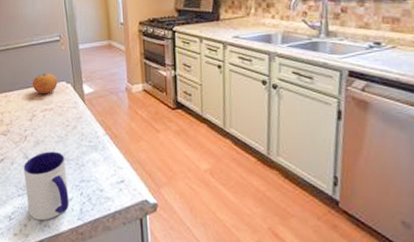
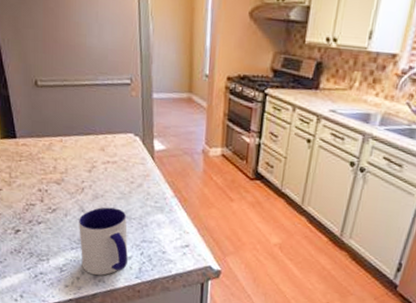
fruit: present [32,73,58,94] -> none [93,120,124,145]

